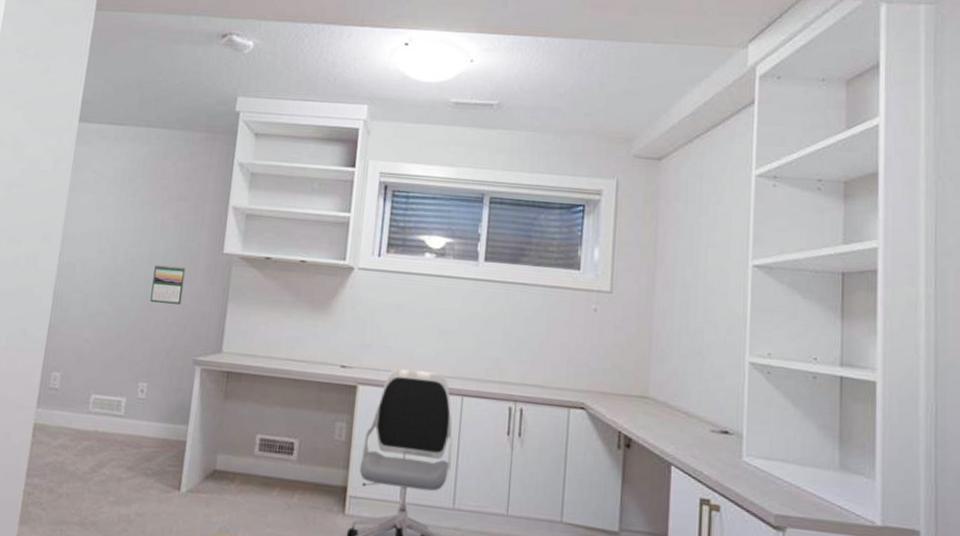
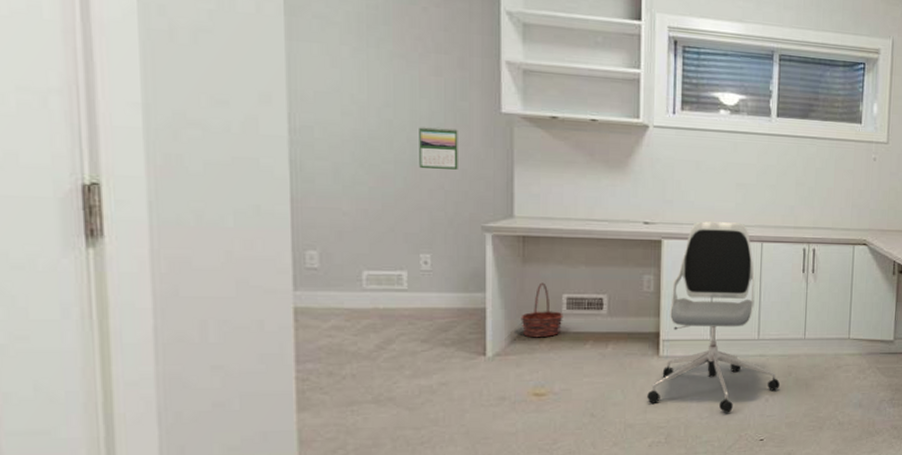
basket: none [215,420,255,478] -> present [521,282,563,338]

